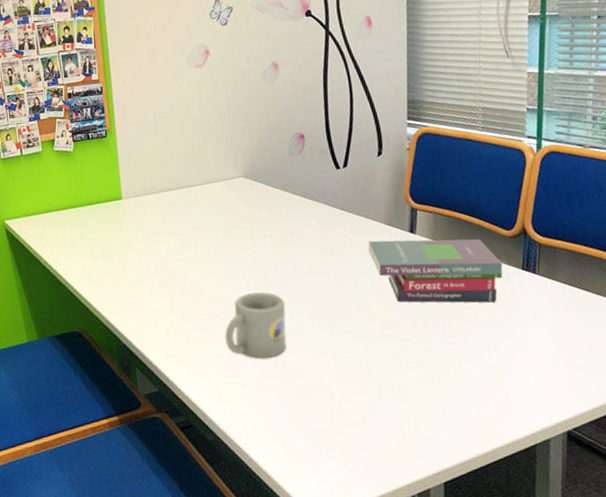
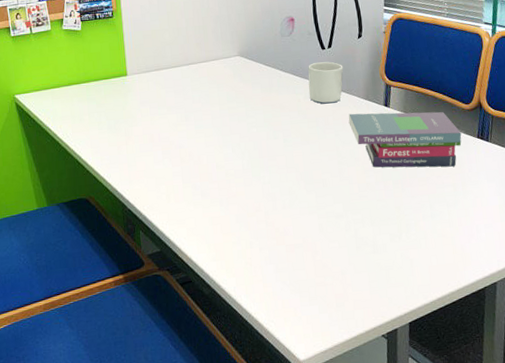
mug: present [225,292,287,359] -> none [221,160,276,220]
mug: none [320,182,362,230] -> present [308,61,344,104]

